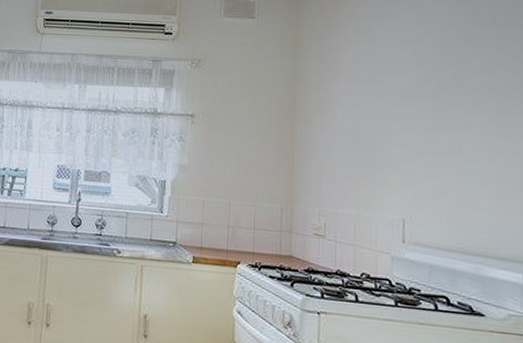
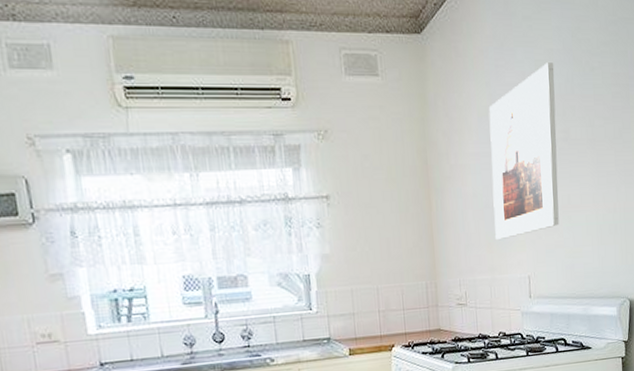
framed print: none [365,12,446,177] -> present [488,63,559,239]

